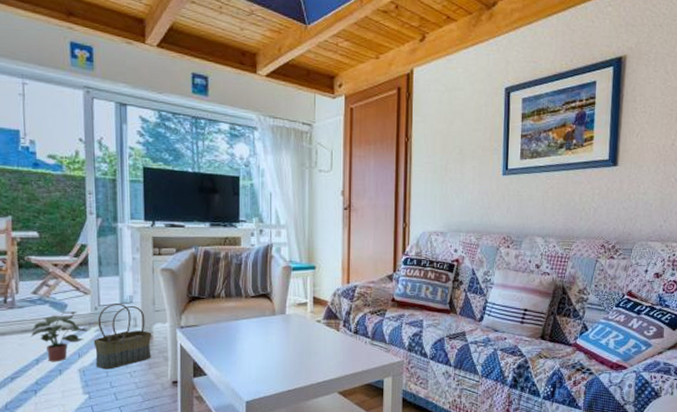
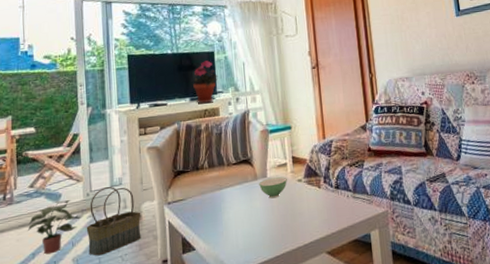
potted plant: none [214,185,242,231] -> present [193,60,218,104]
bowl: none [277,315,306,335] -> present [259,177,287,199]

